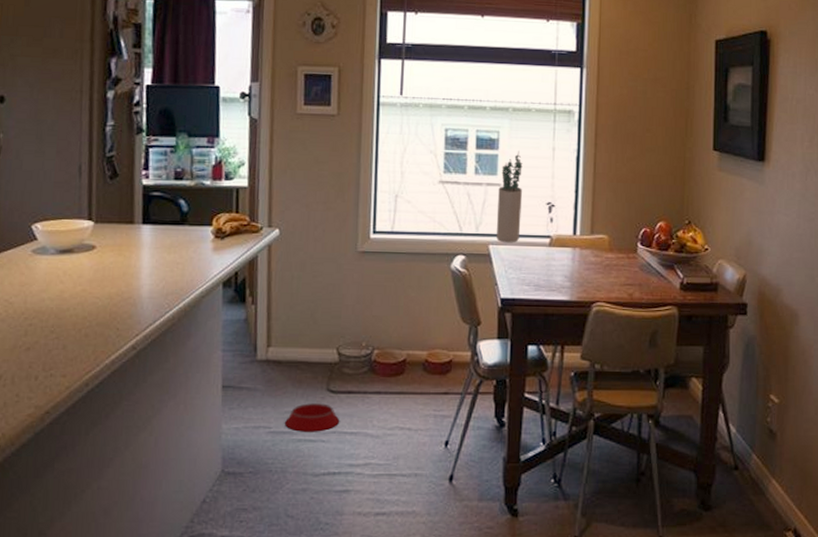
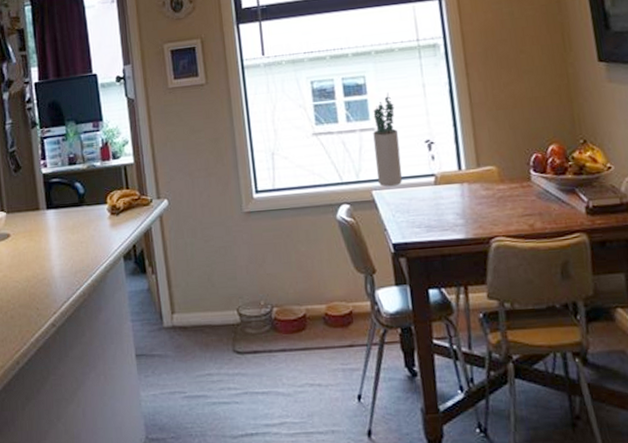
pet bowl: present [285,403,340,432] -> none [198,365,250,395]

